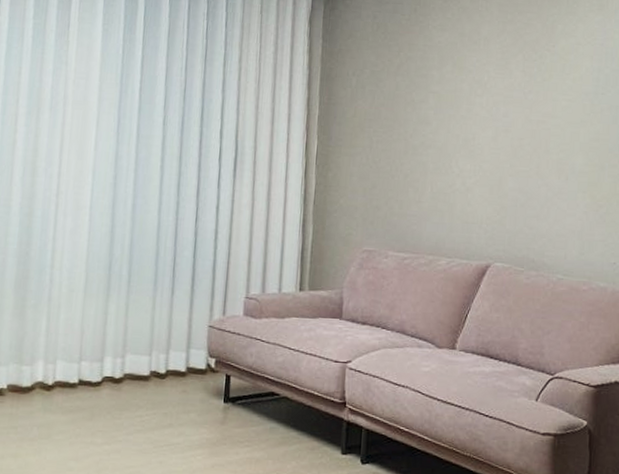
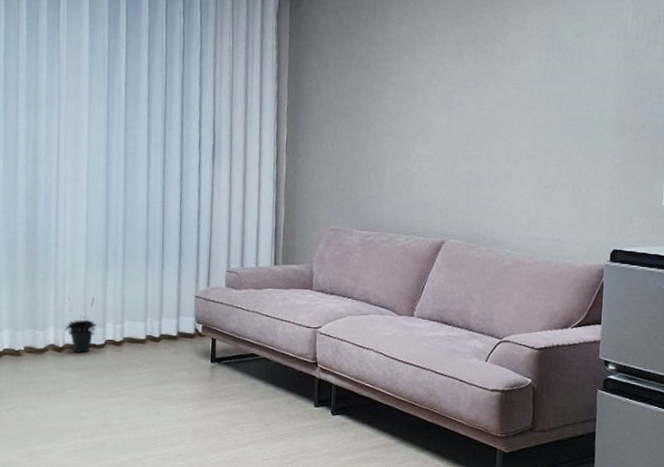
potted plant: none [56,326,94,392] -> present [65,296,97,353]

